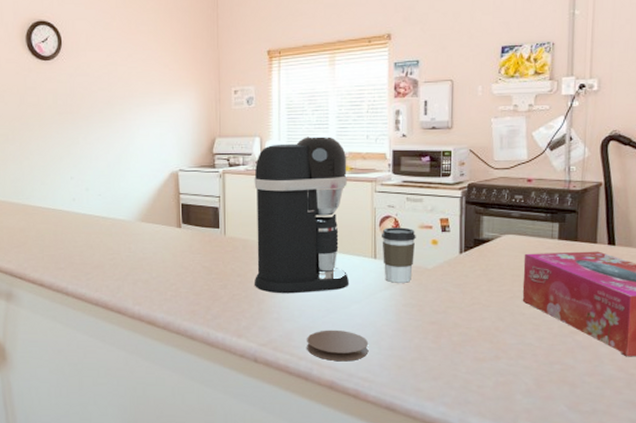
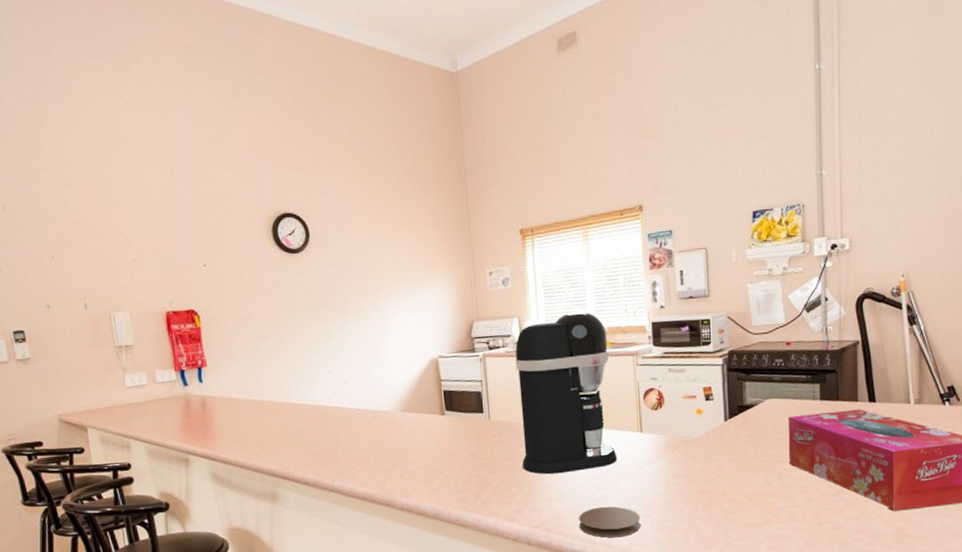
coffee cup: present [382,227,416,283] -> none [646,399,681,455]

